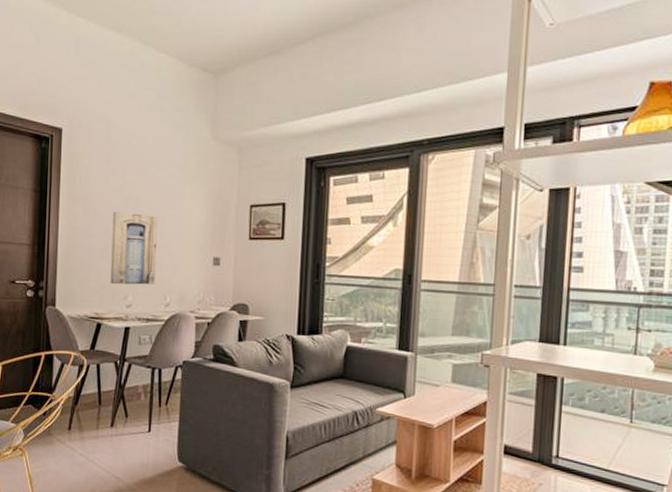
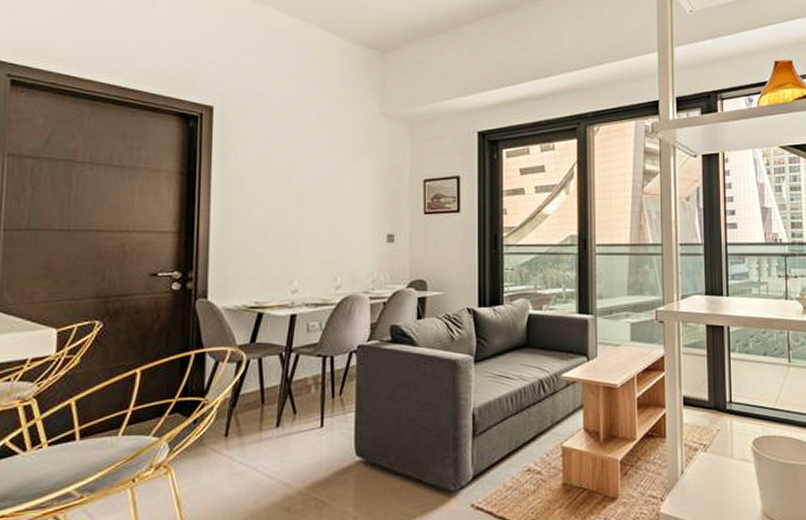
wall art: present [110,211,158,285] -> none [272,191,325,270]

